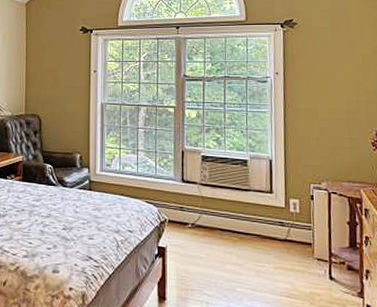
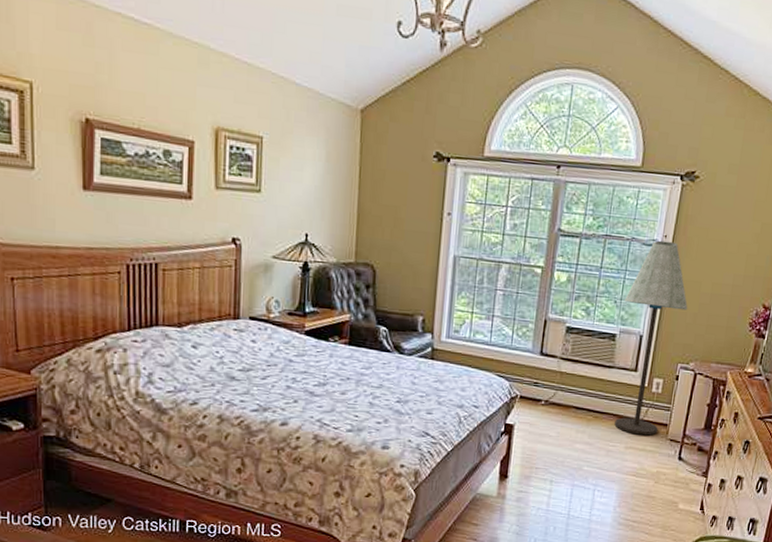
floor lamp: none [250,77,310,255] -> present [614,240,688,436]

